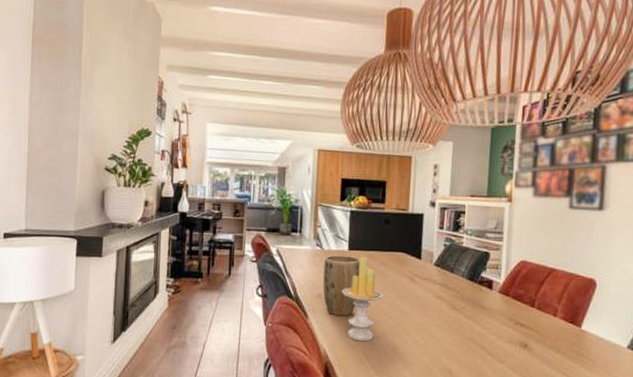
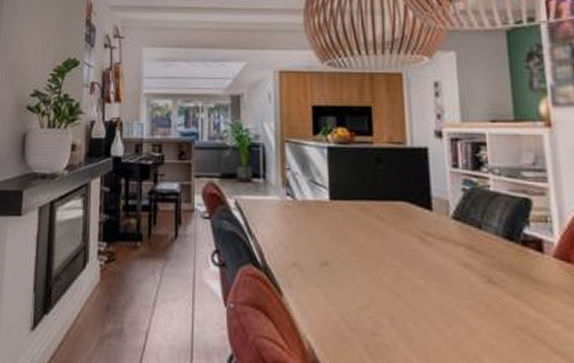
plant pot: present [323,255,360,317] -> none [299,207,349,294]
candle: present [342,257,384,342] -> none [326,209,385,331]

